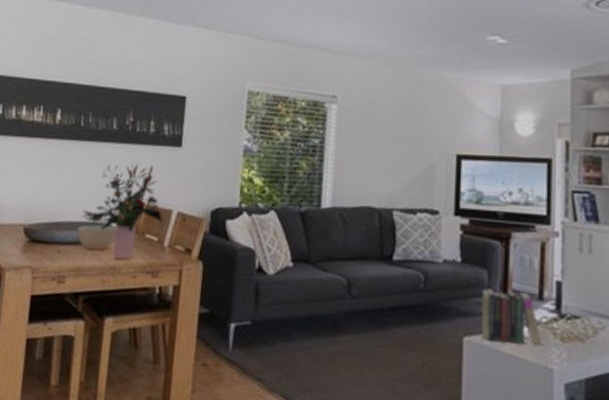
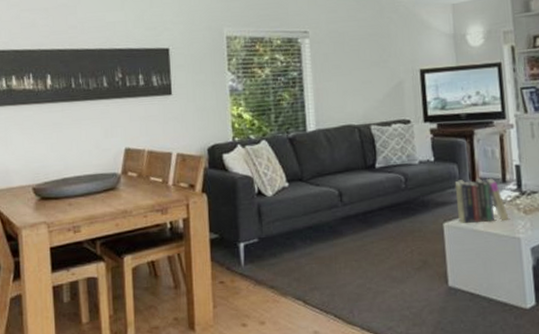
bowl: present [77,224,117,251] -> none [85,174,123,199]
bouquet: present [82,163,163,260] -> none [87,114,164,203]

